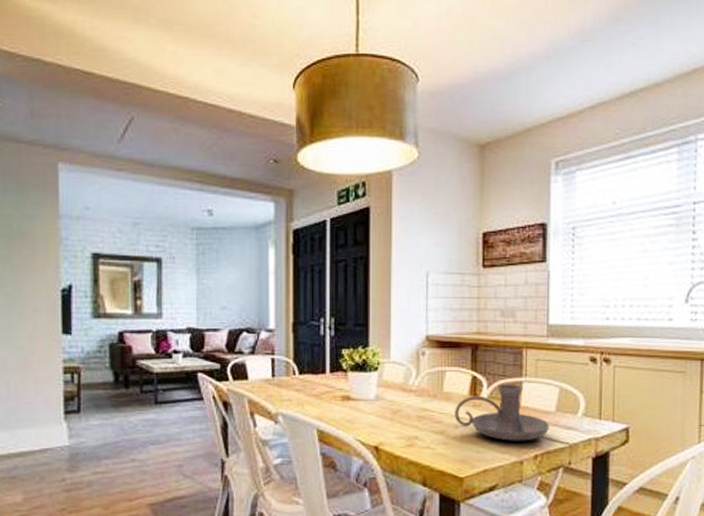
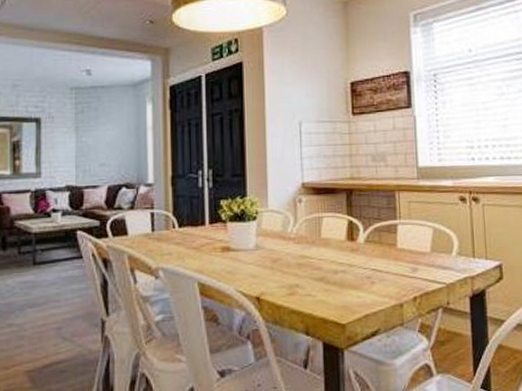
candle holder: present [455,384,549,441] -> none [333,227,426,284]

